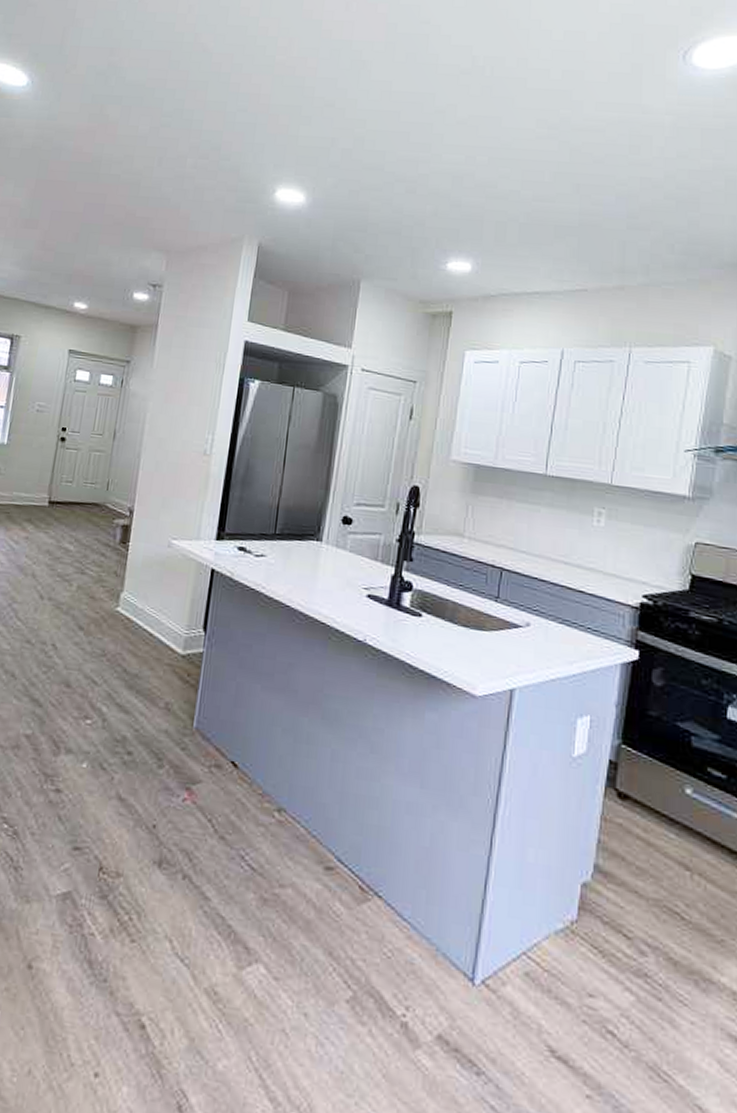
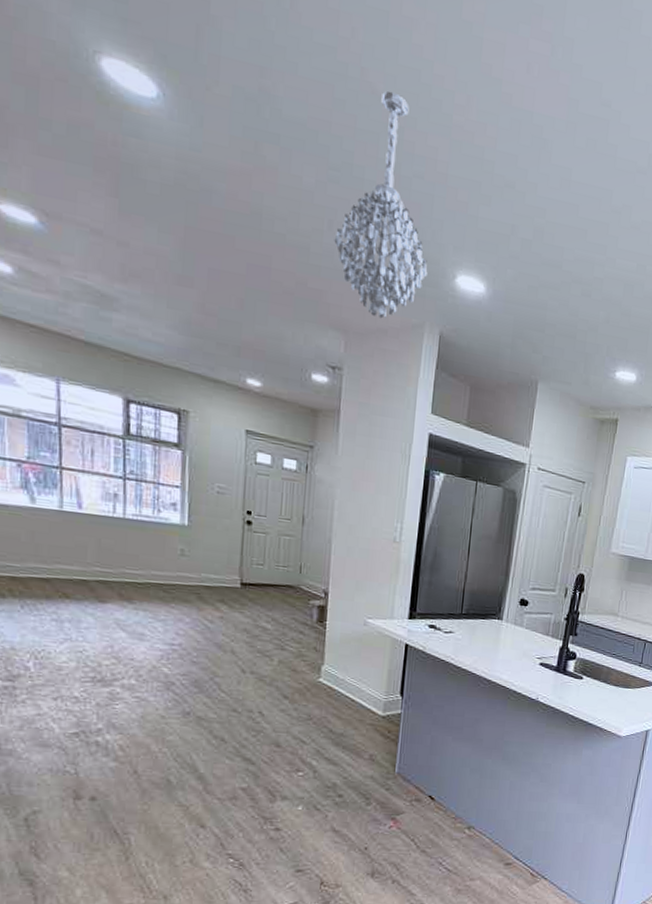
chandelier: none [162,47,248,237] -> present [334,90,428,319]

